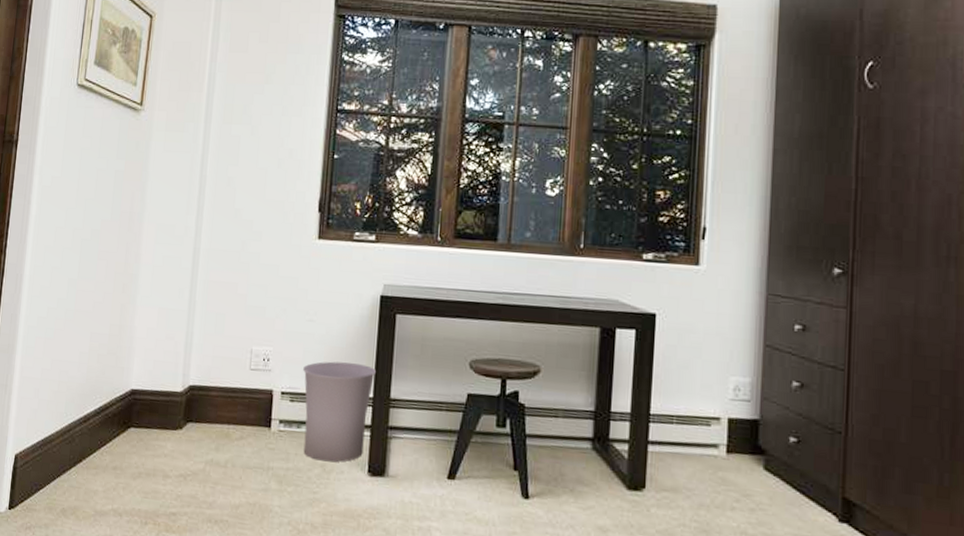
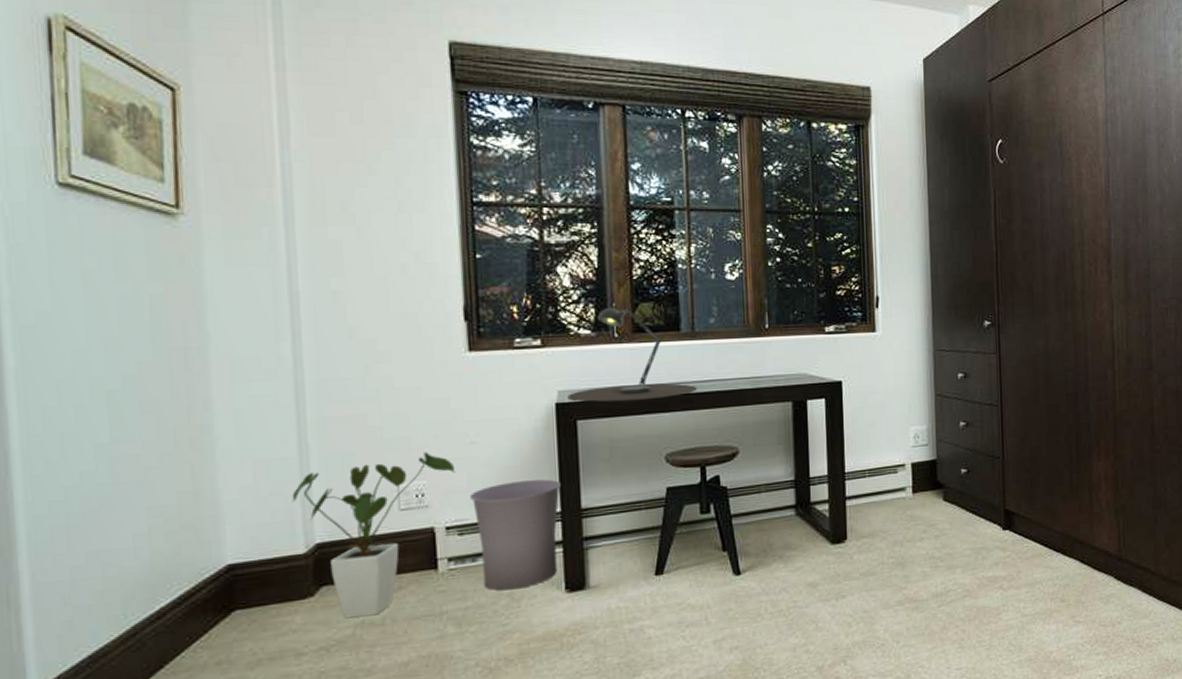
house plant: none [179,322,295,458] -> present [292,452,456,619]
desk lamp: none [391,209,506,305] -> present [567,302,697,403]

